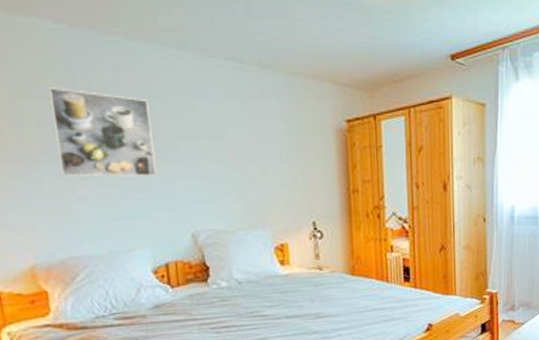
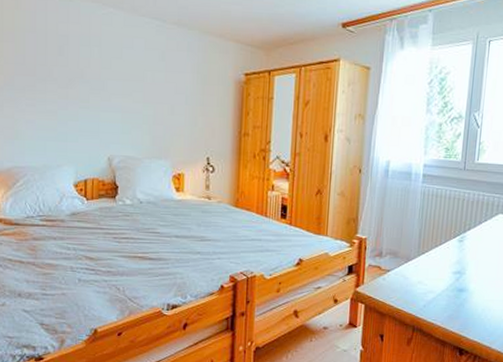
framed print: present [47,87,157,177] -> none [16,33,88,109]

